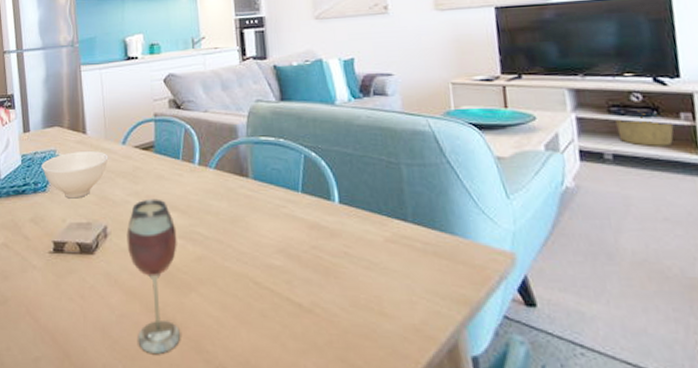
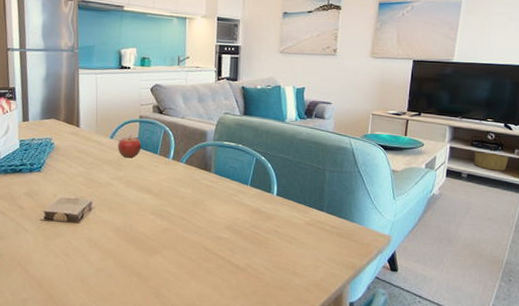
bowl: present [41,151,109,199] -> none [37,141,98,179]
wineglass: present [126,199,180,354] -> none [107,183,149,297]
fruit: none [132,138,160,167] -> present [118,135,142,158]

